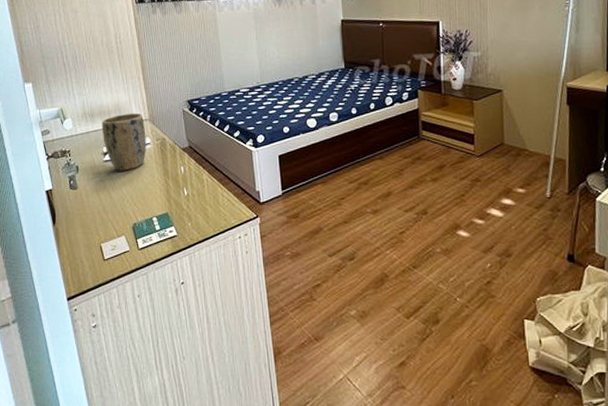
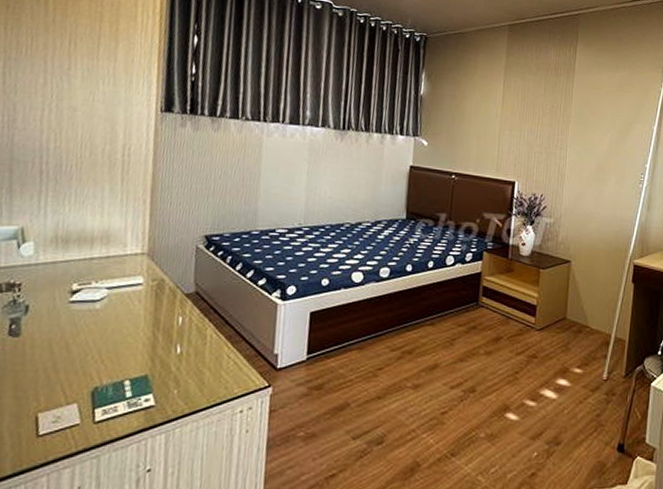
plant pot: present [101,113,146,171] -> none [75,243,141,317]

